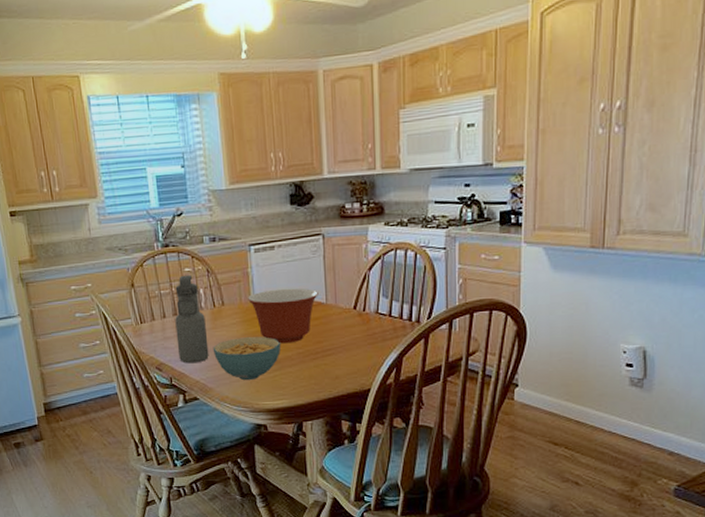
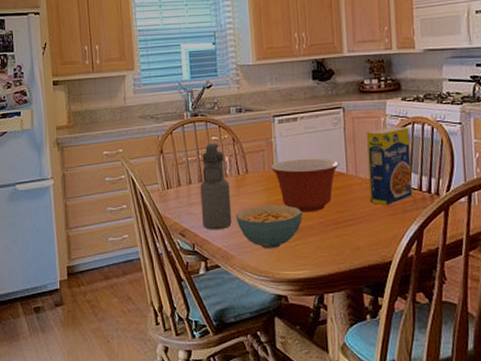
legume: none [346,253,393,335] -> present [366,126,413,206]

